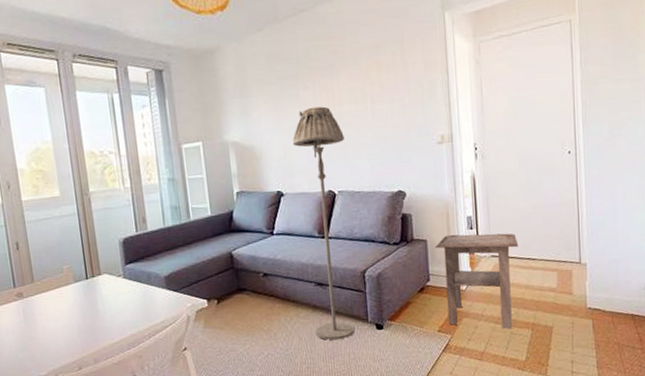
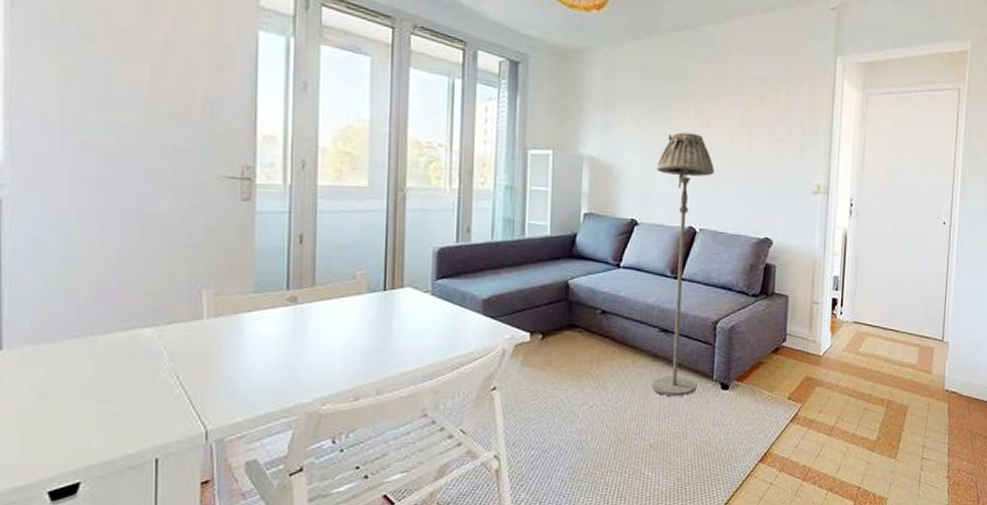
side table: present [434,233,519,330] -> none [796,293,883,405]

